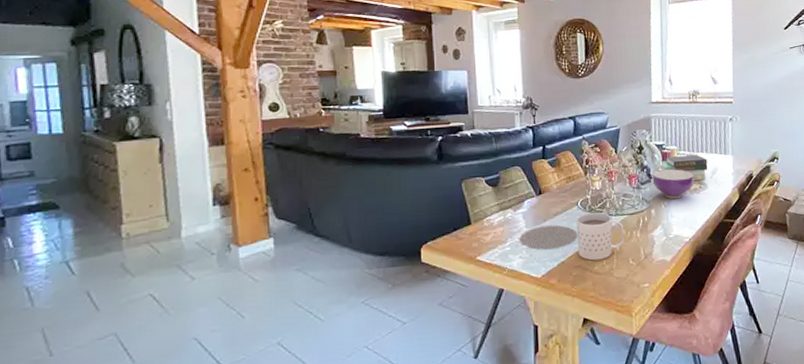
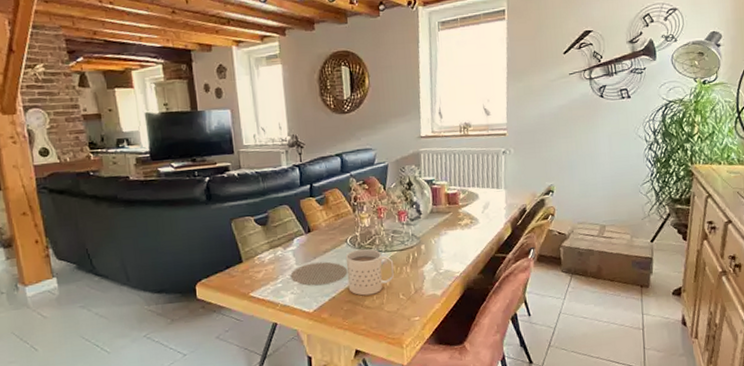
bowl: present [652,169,695,199] -> none [421,204,466,235]
books: present [657,155,708,181] -> none [427,190,480,216]

